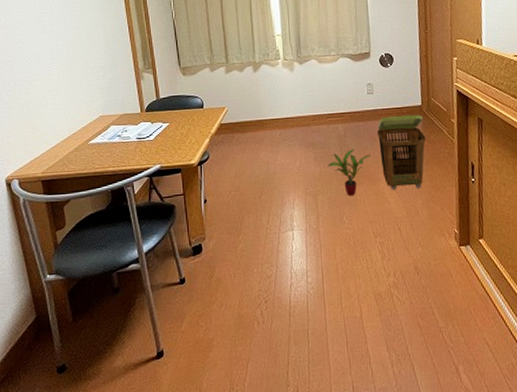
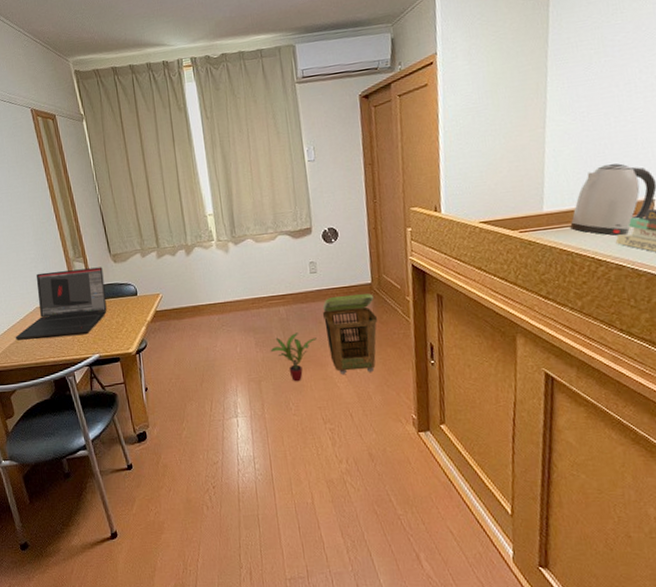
laptop: none [75,79,172,149] -> present [15,267,107,340]

